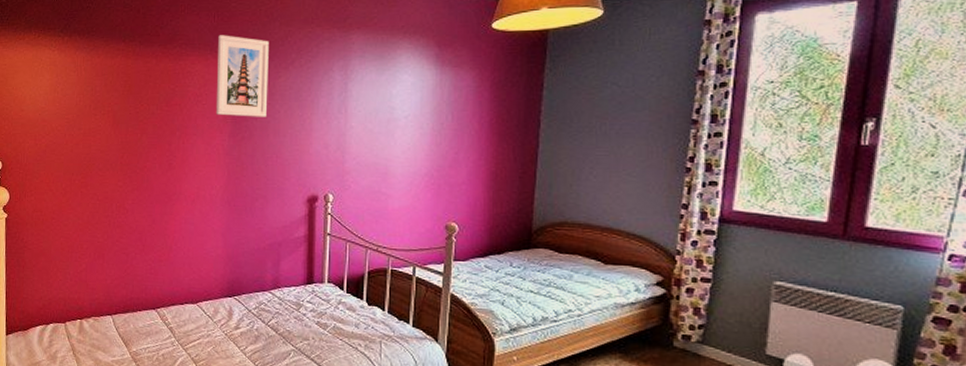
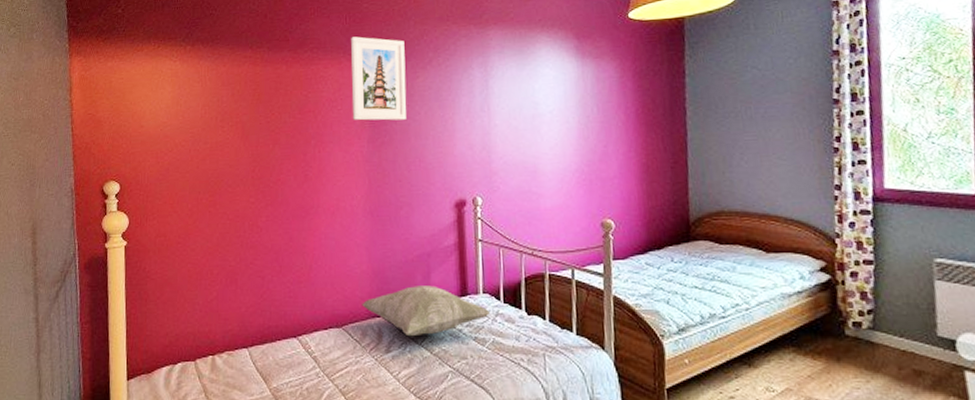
decorative pillow: none [215,271,334,317] -> present [362,285,491,337]

